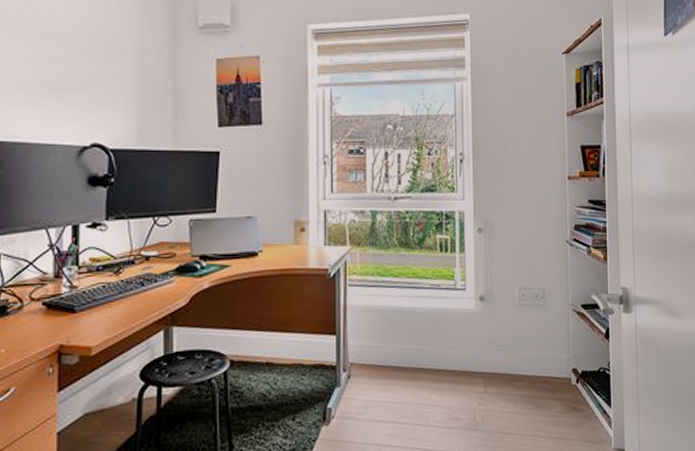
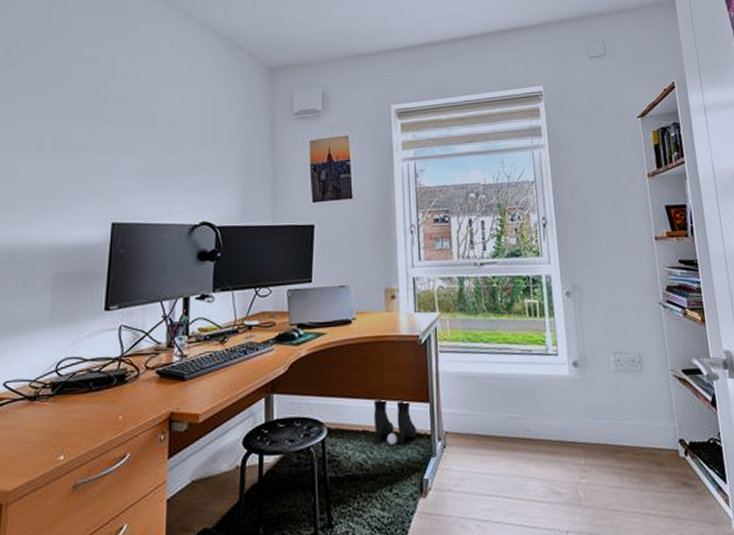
boots: none [278,332,323,376] -> present [373,400,418,445]

